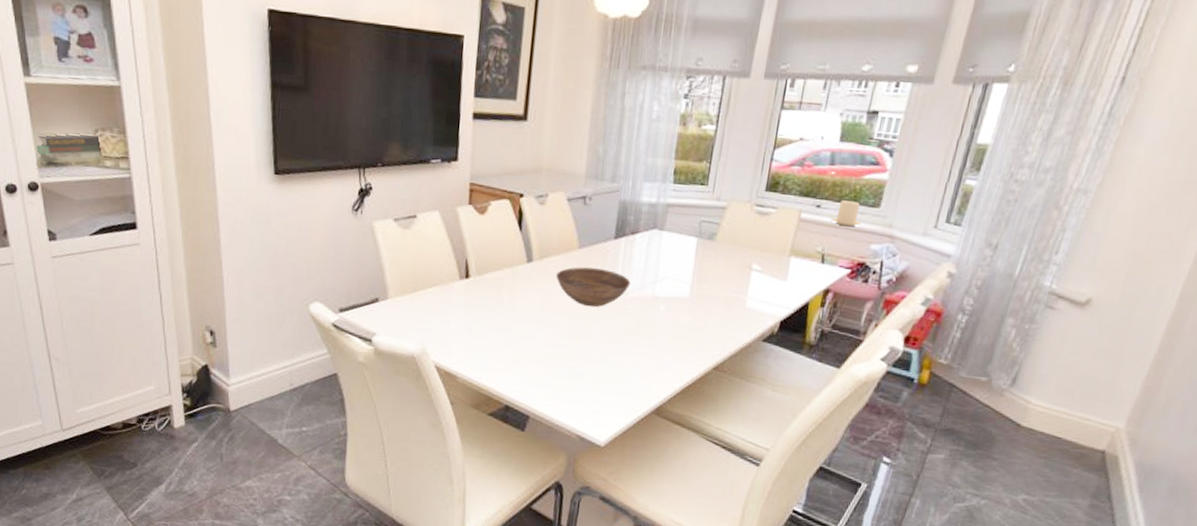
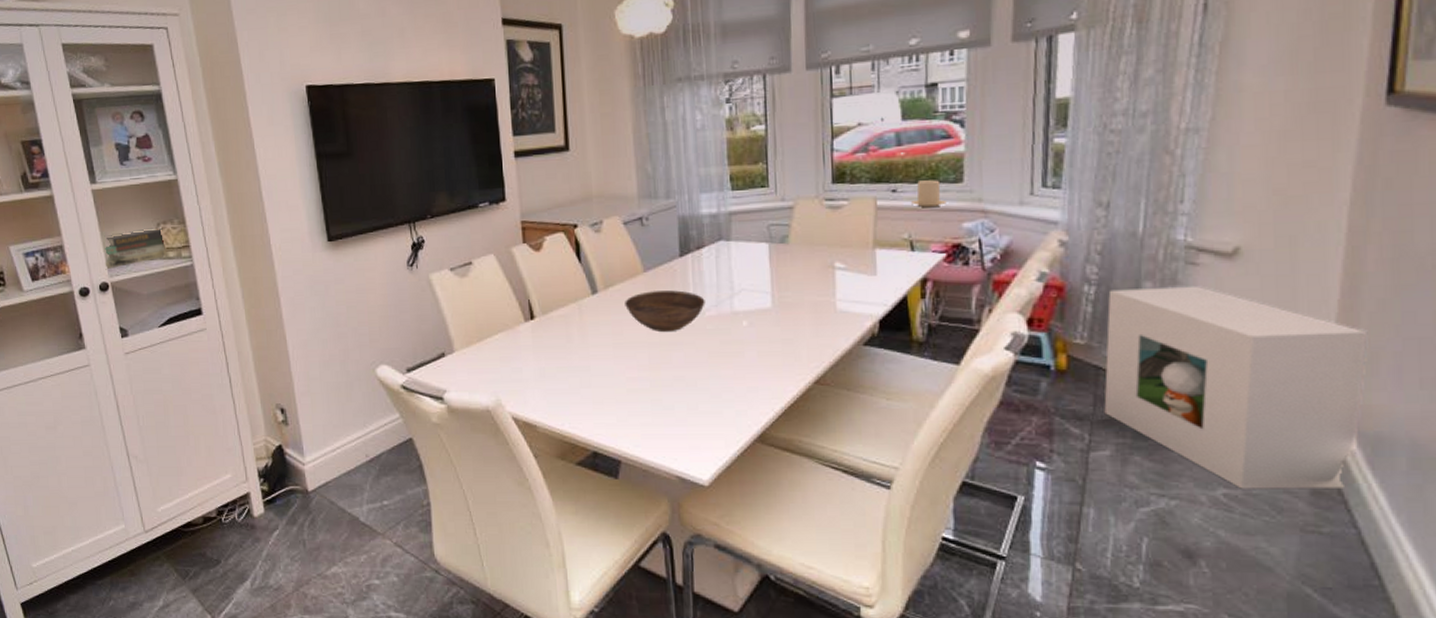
toy box: none [948,321,1170,504] -> present [1104,285,1368,490]

